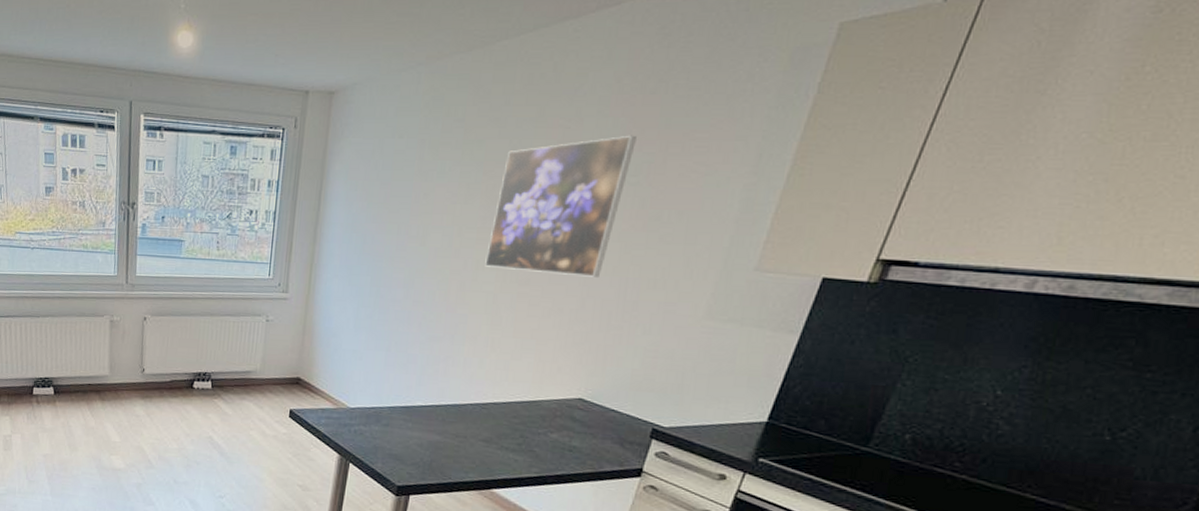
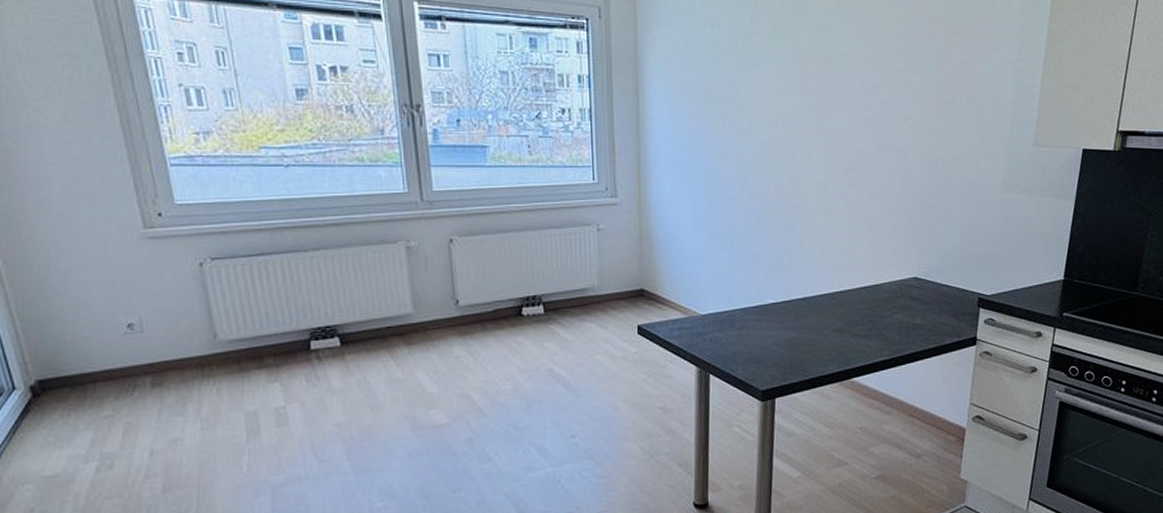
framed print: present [485,135,637,277] -> none [811,26,924,160]

